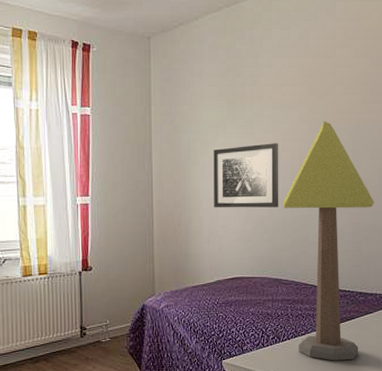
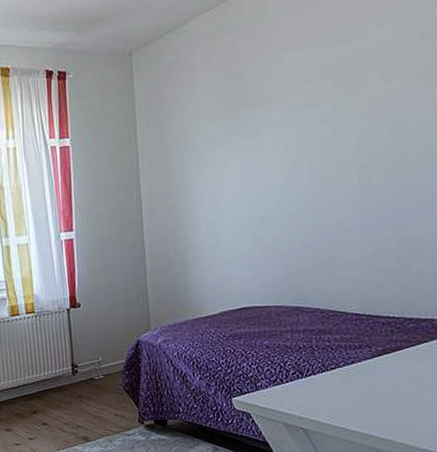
wall art: present [213,143,279,208] -> none [212,151,297,232]
table lamp: present [283,121,375,361] -> none [301,118,428,399]

